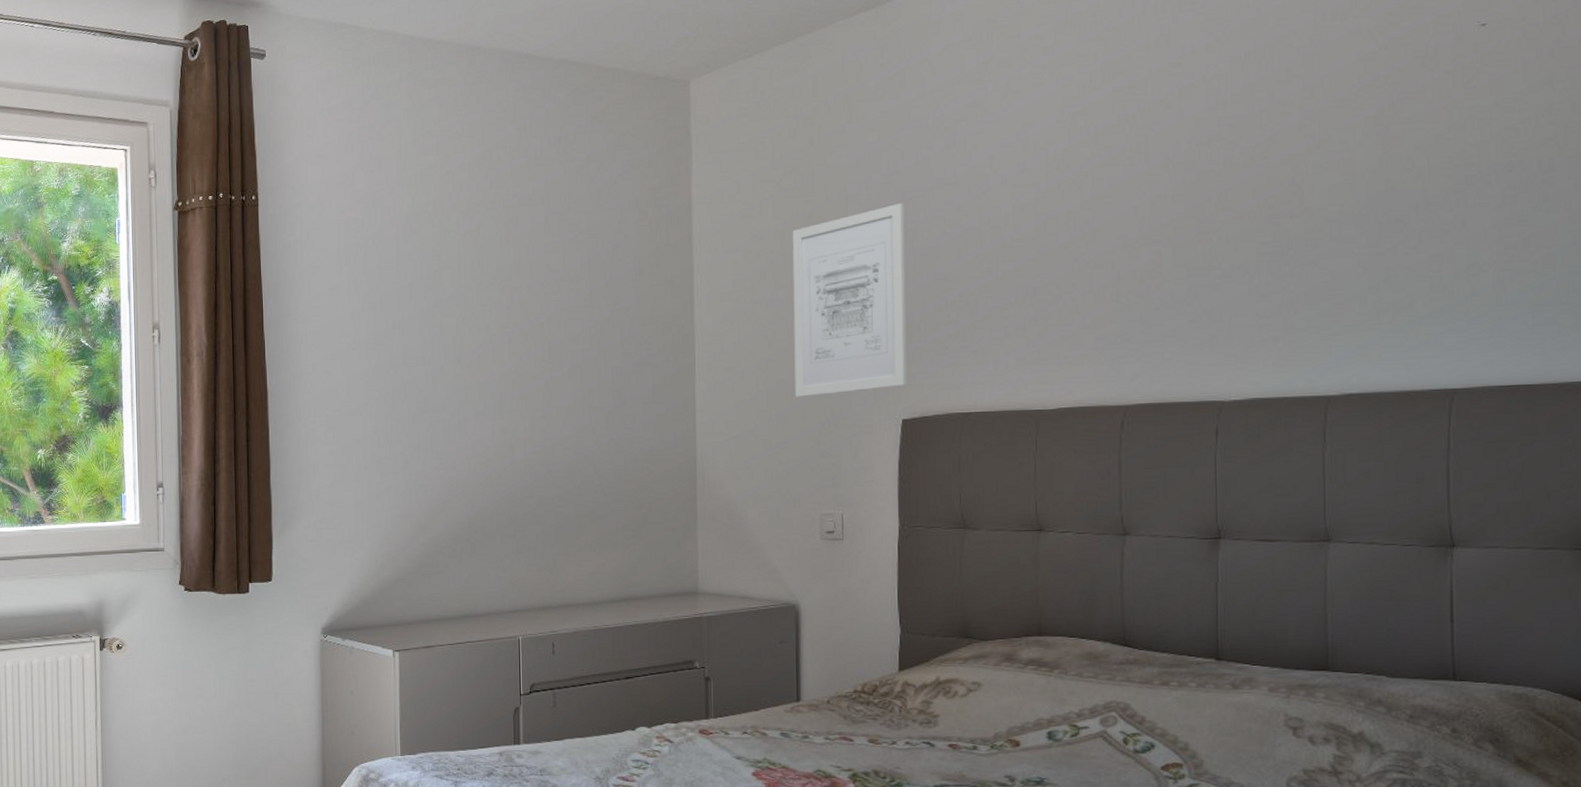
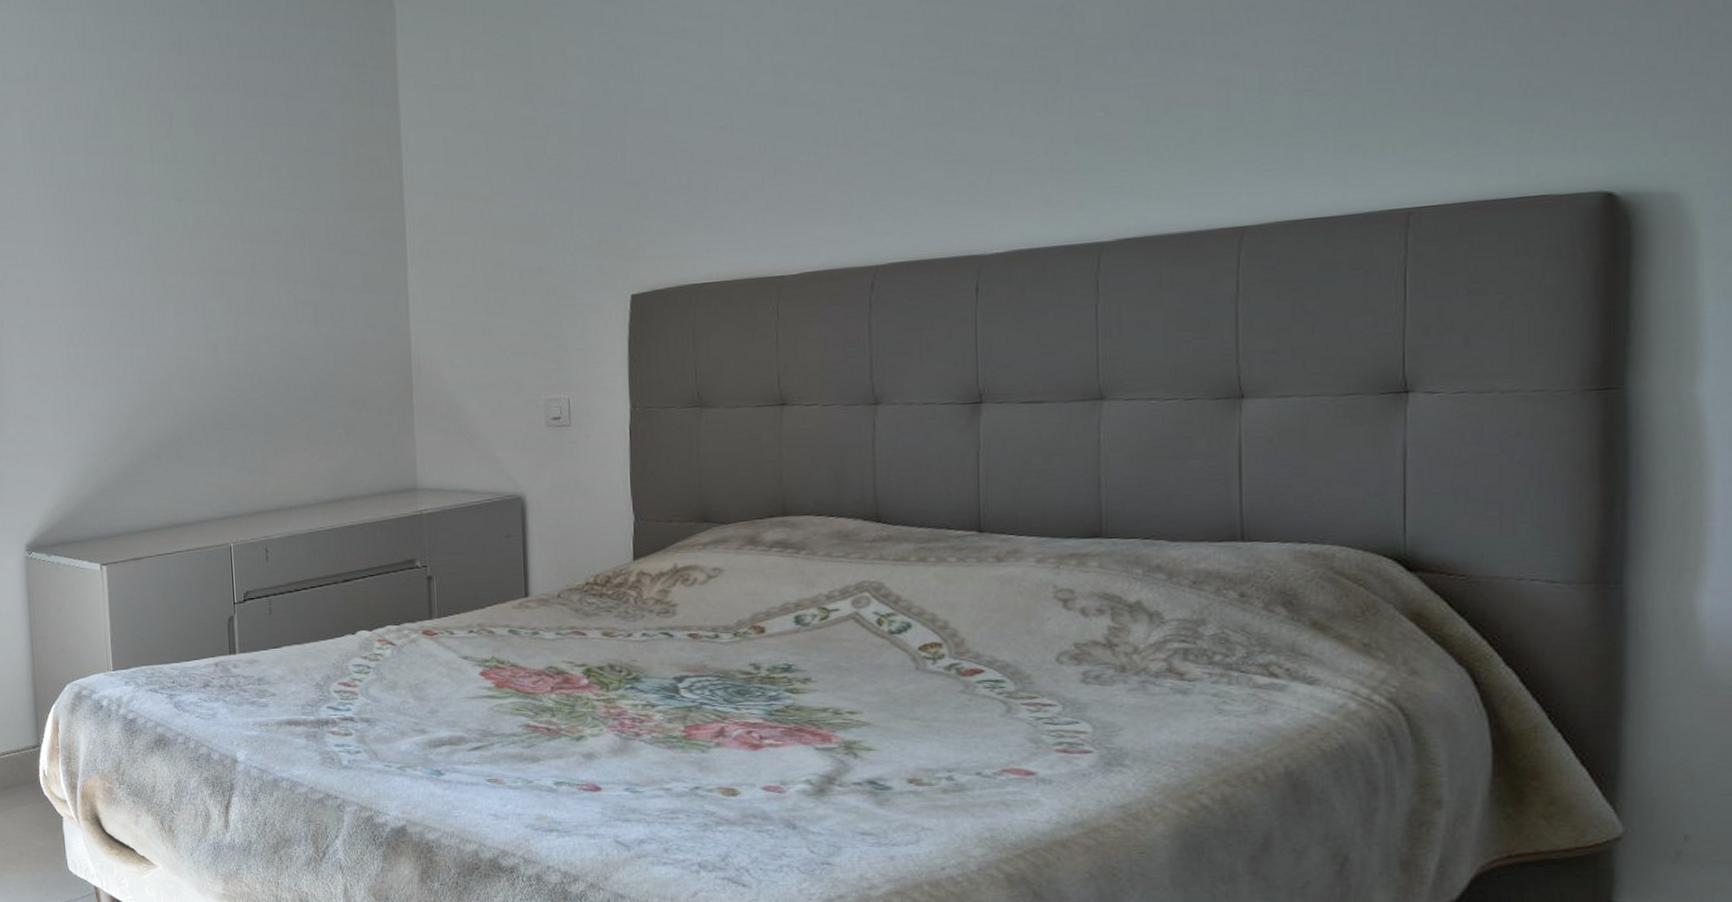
wall art: present [792,202,907,397] -> none [506,61,635,278]

